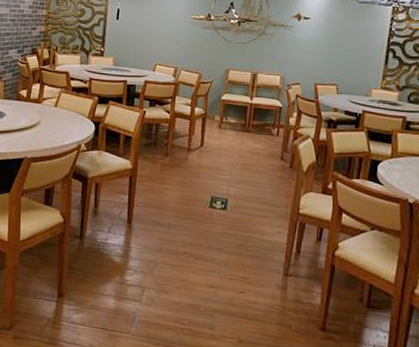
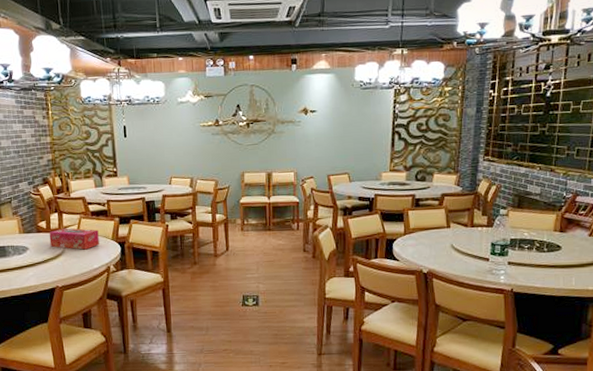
tissue box: none [26,99,76,124] -> present [49,228,99,250]

